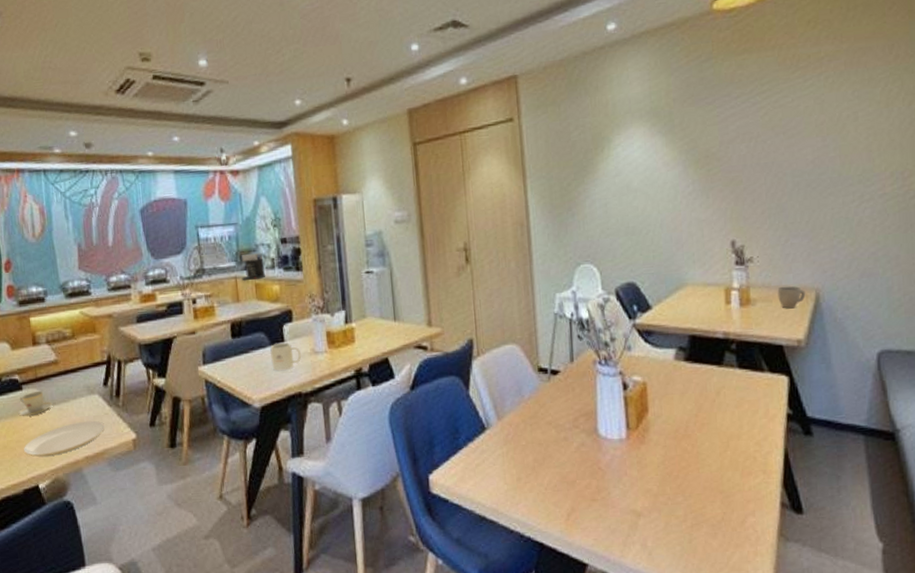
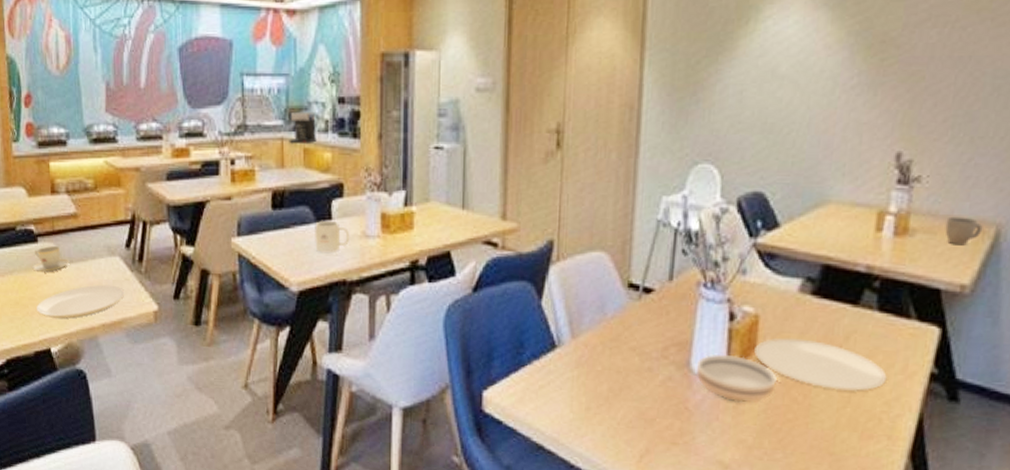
bowl: none [602,418,670,458] -> present [696,354,778,403]
plate: none [647,398,754,438] -> present [754,338,887,391]

